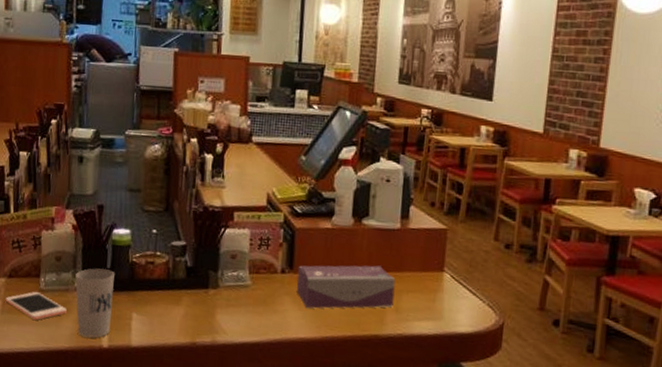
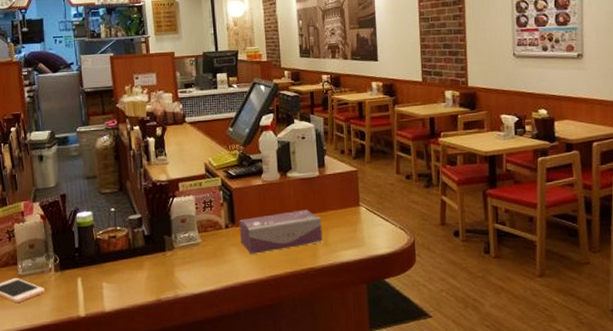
cup: present [75,268,115,338] -> none [49,249,85,310]

